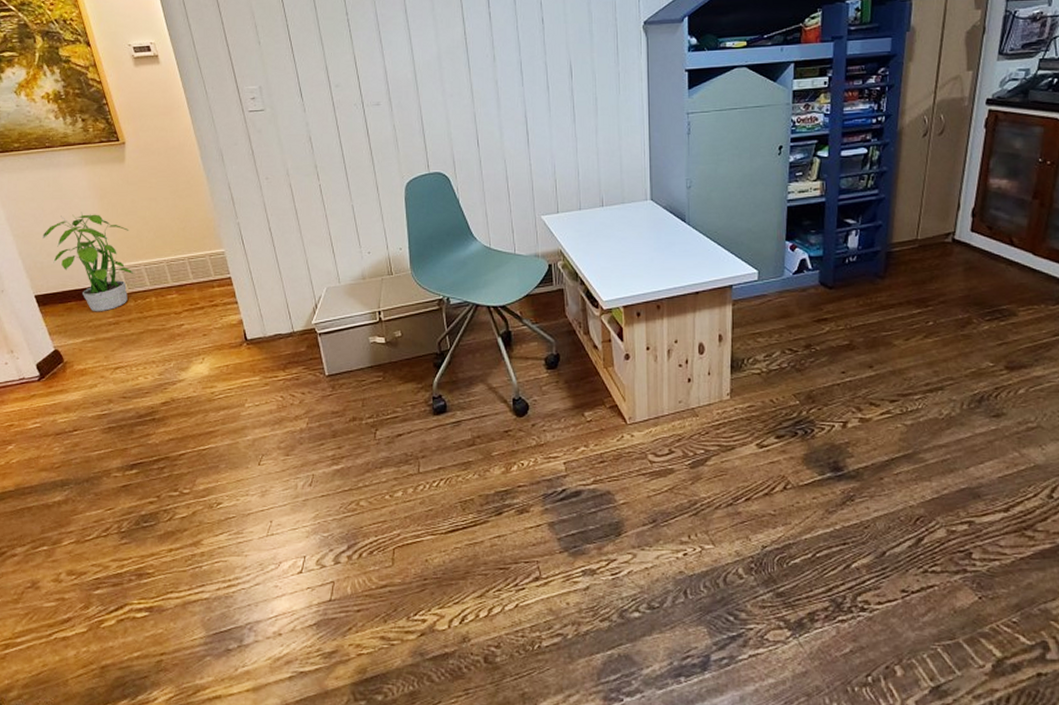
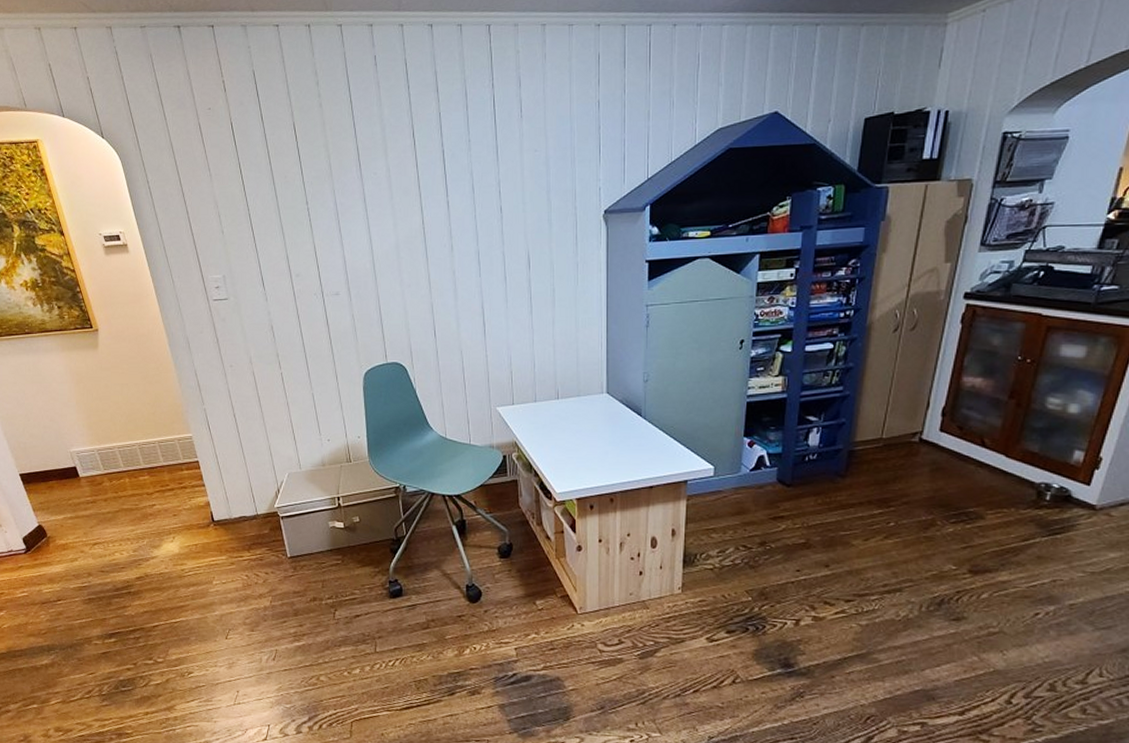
potted plant: present [42,212,134,312] -> none [25,395,109,491]

